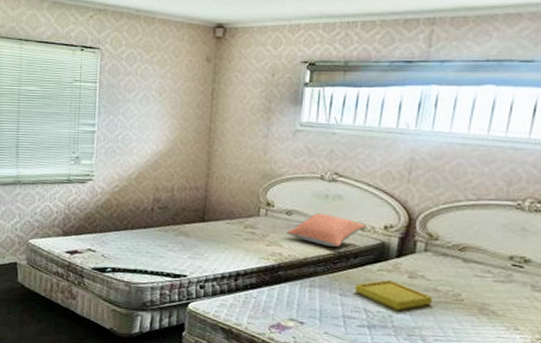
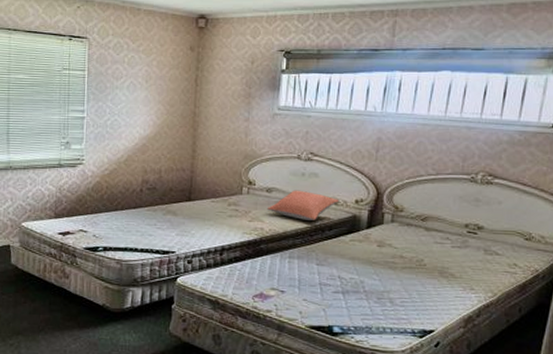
serving tray: present [354,279,433,311] -> none [330,249,399,277]

